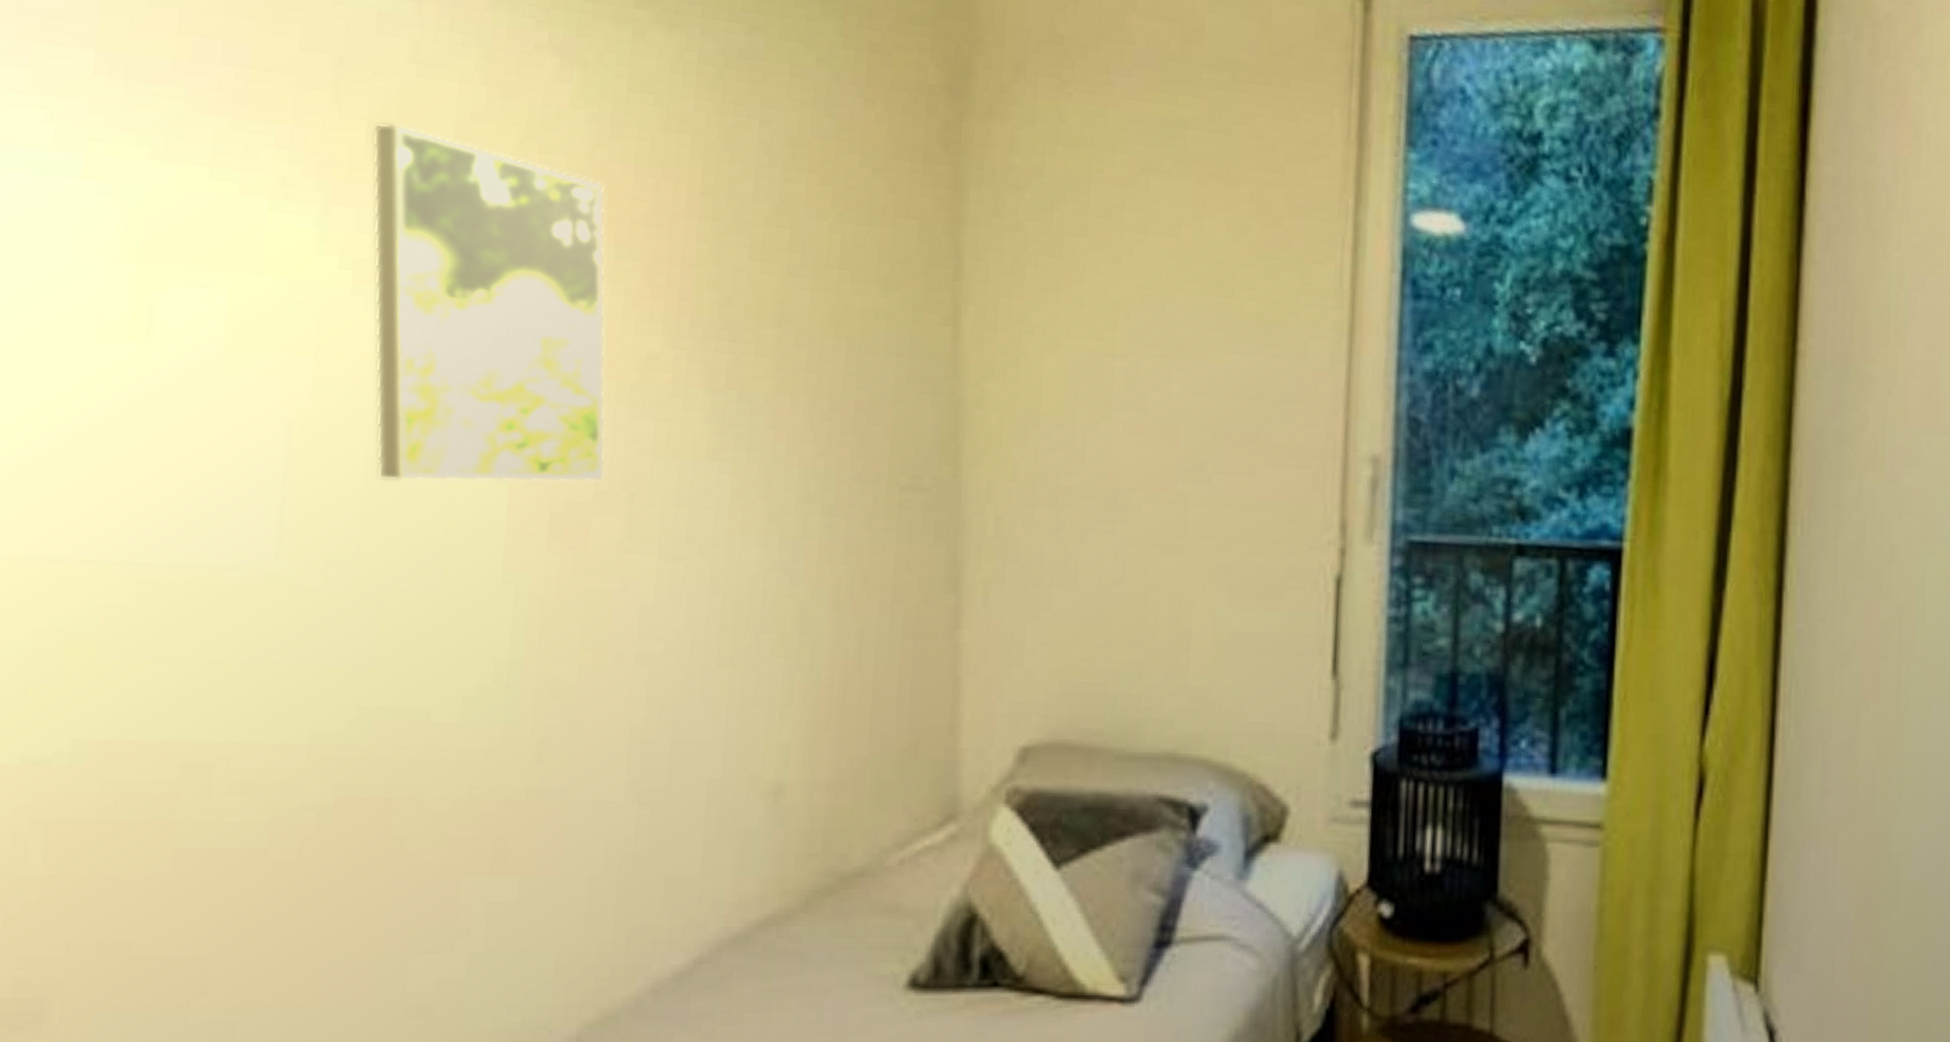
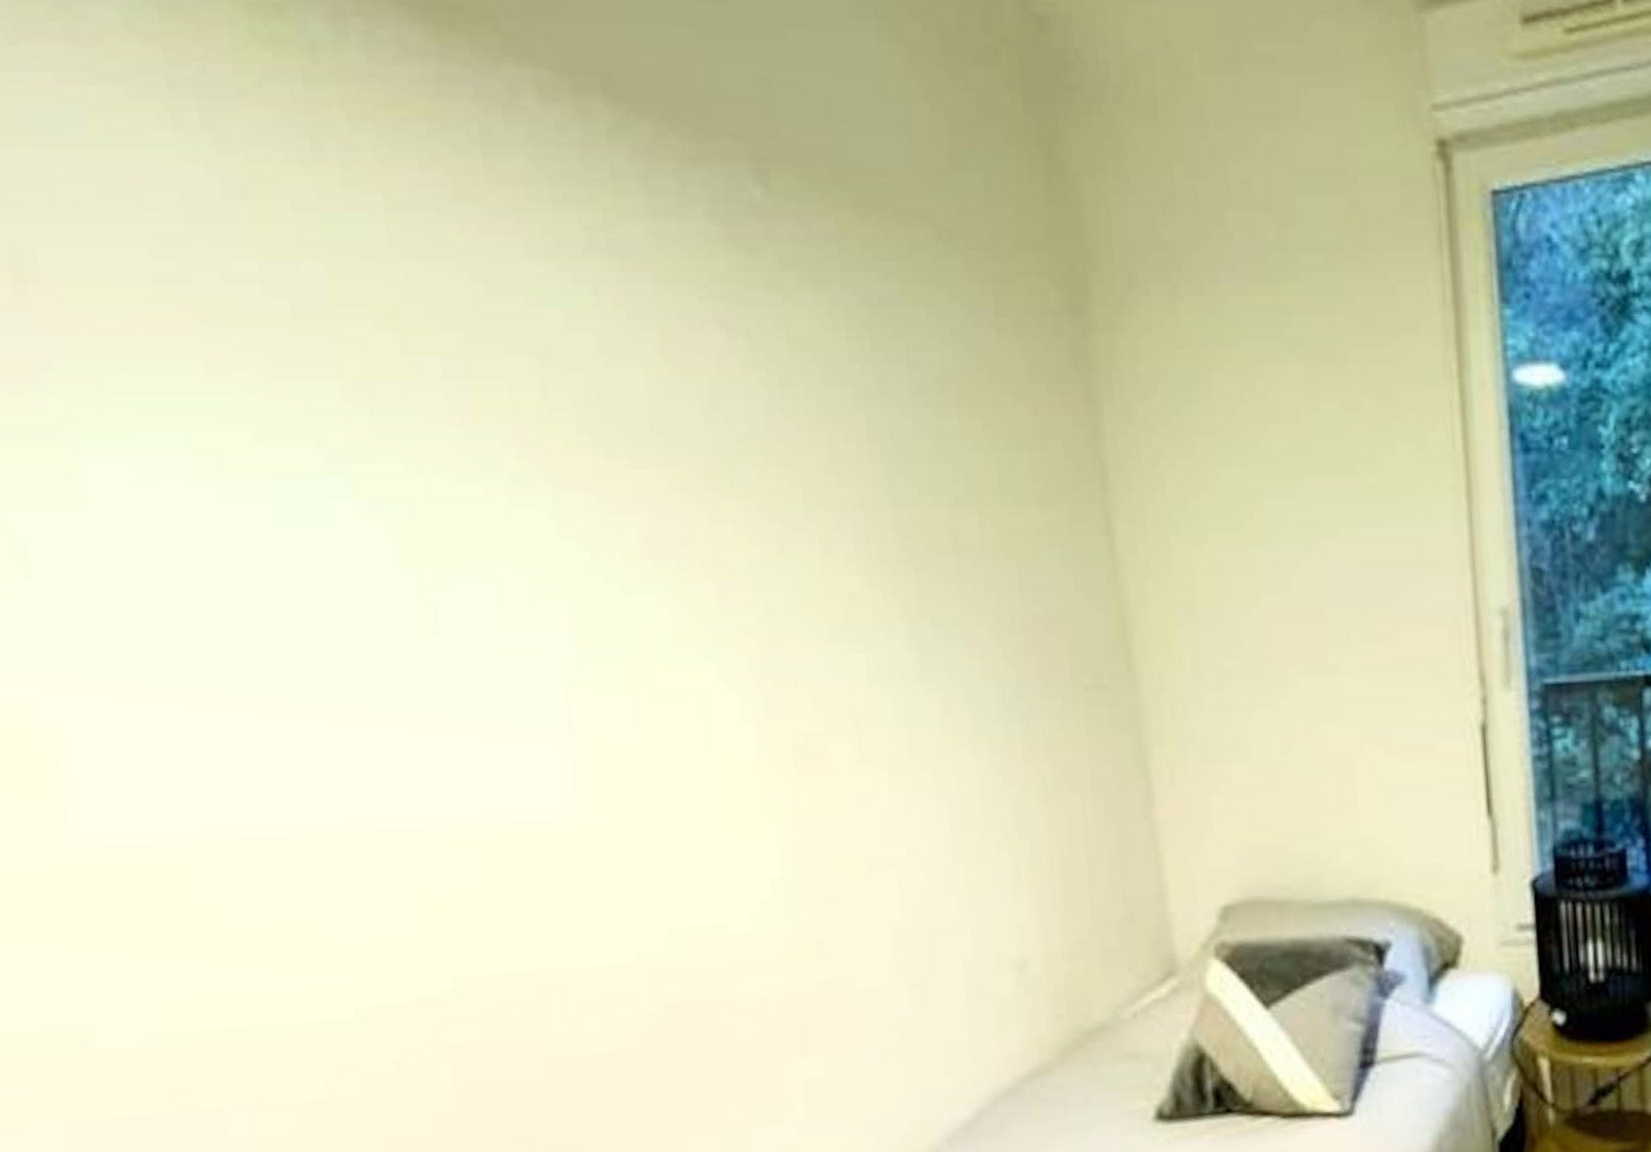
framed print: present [373,123,607,483] -> none [581,411,832,732]

